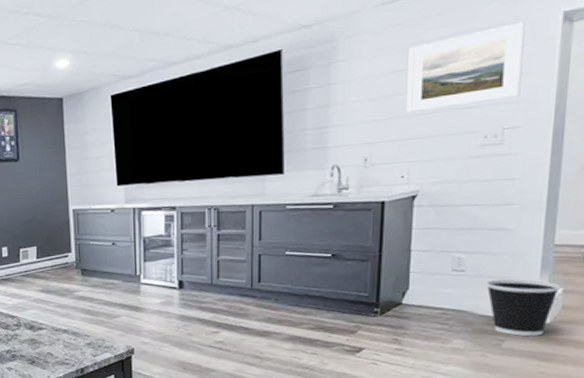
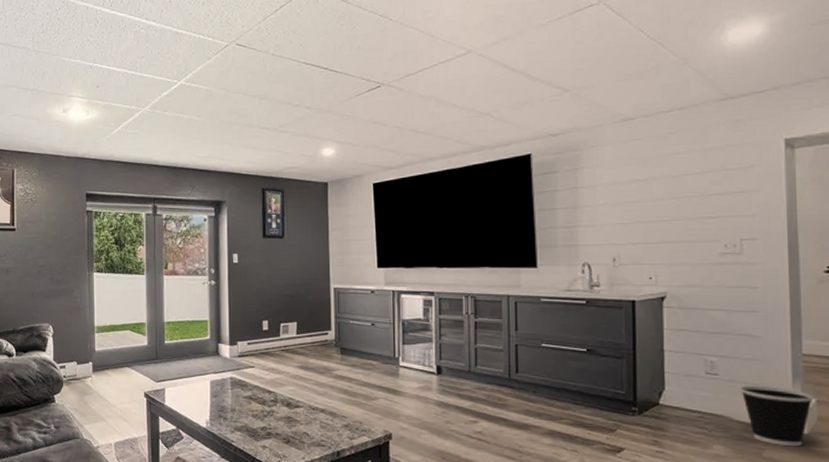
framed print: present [406,22,526,113] -> none [648,145,754,219]

